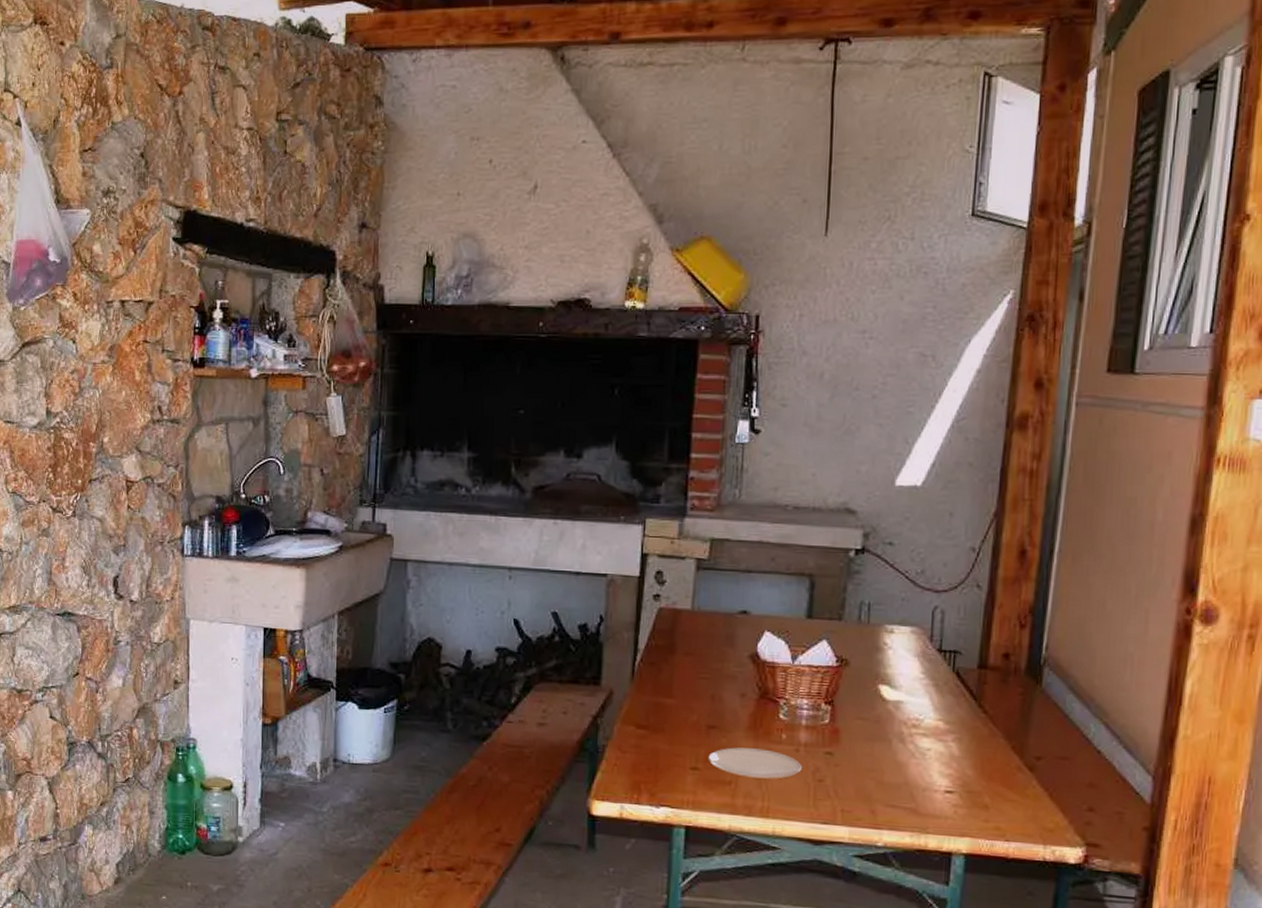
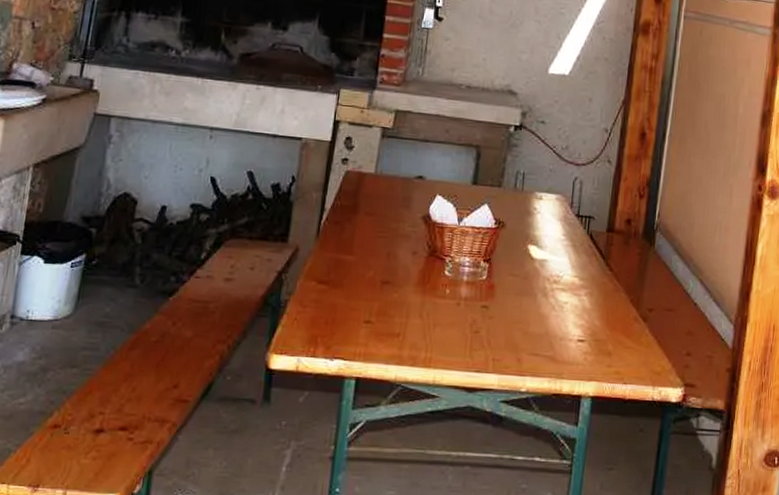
plate: present [708,747,802,779] -> none [380,301,461,331]

